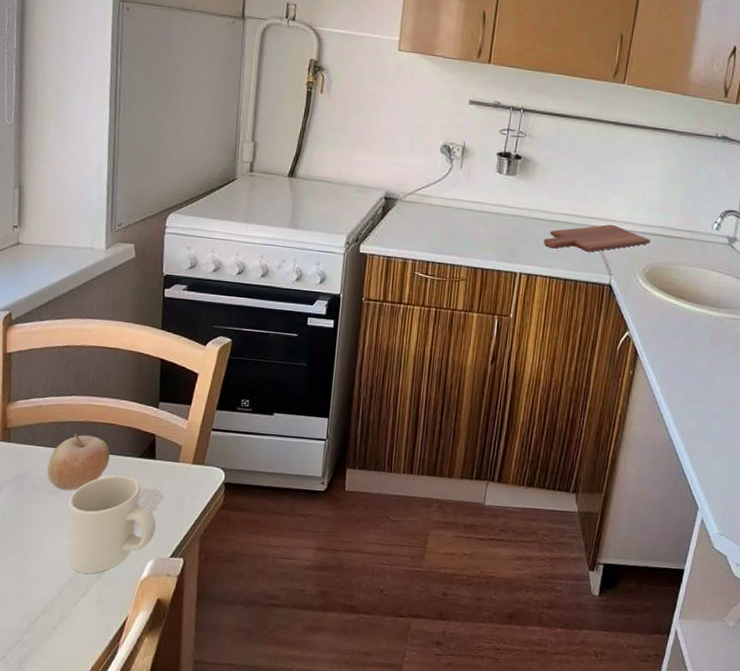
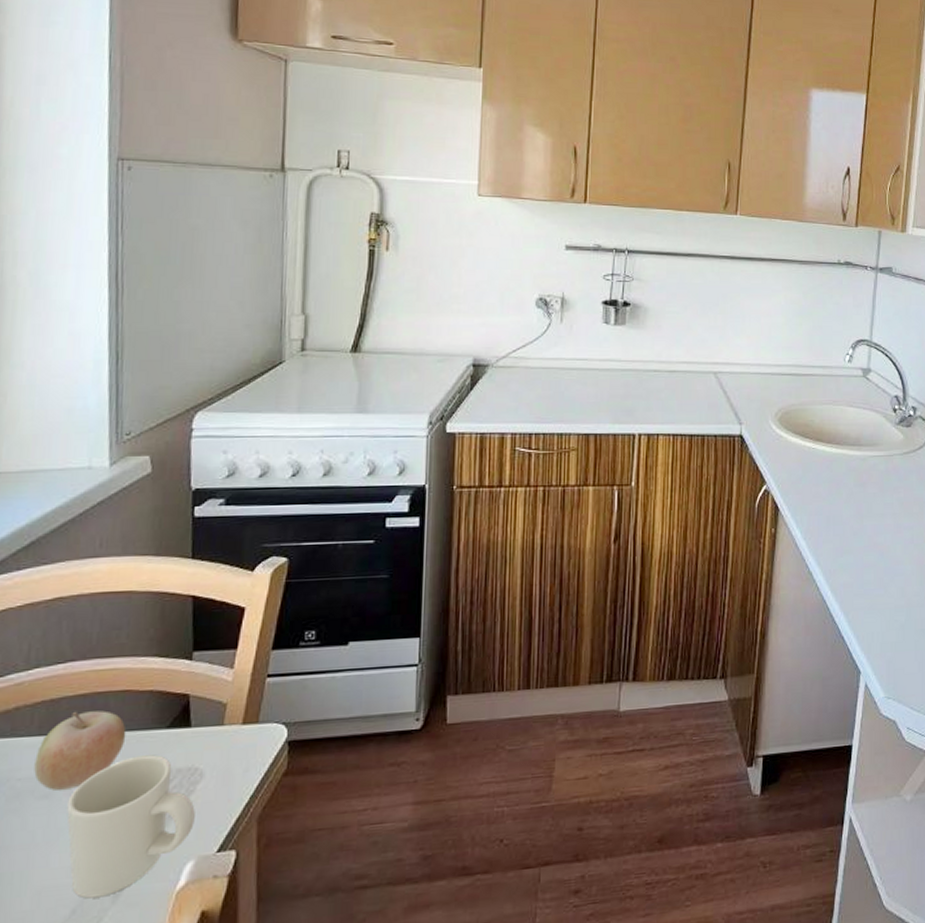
cutting board: present [544,224,650,252] -> none [663,368,780,402]

